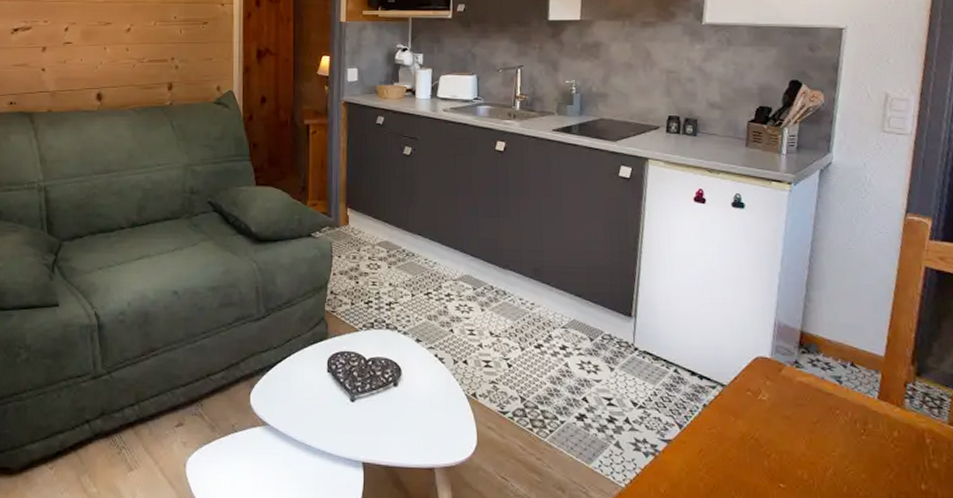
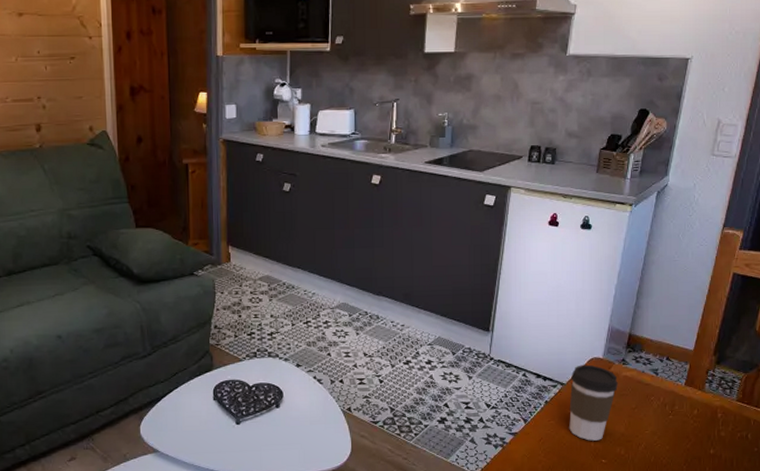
coffee cup: none [732,364,792,459] -> present [569,364,618,441]

